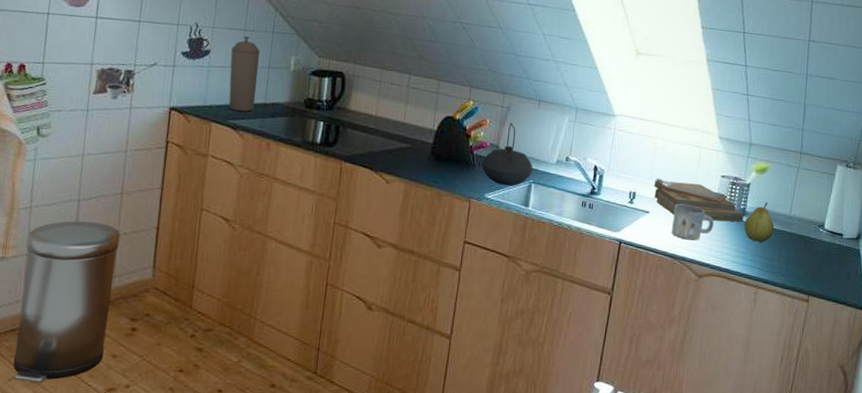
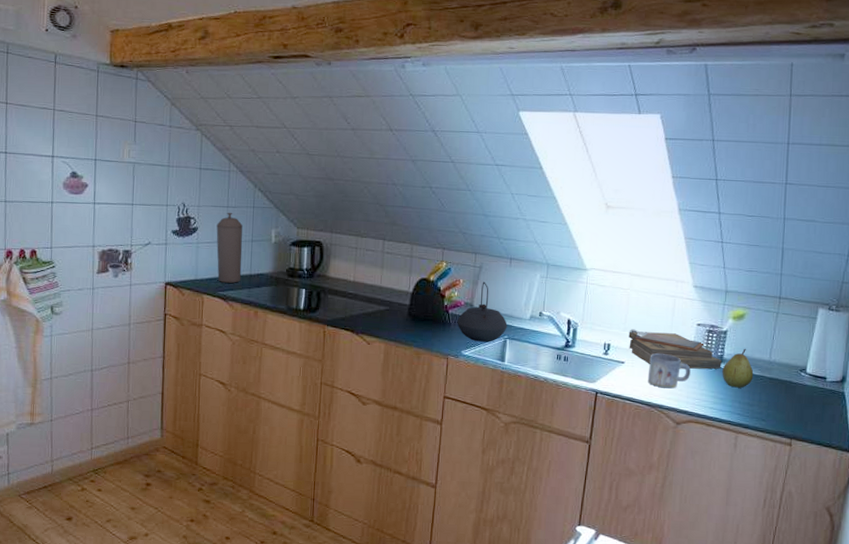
pedal bin: present [13,221,120,382] -> none [47,389,130,532]

